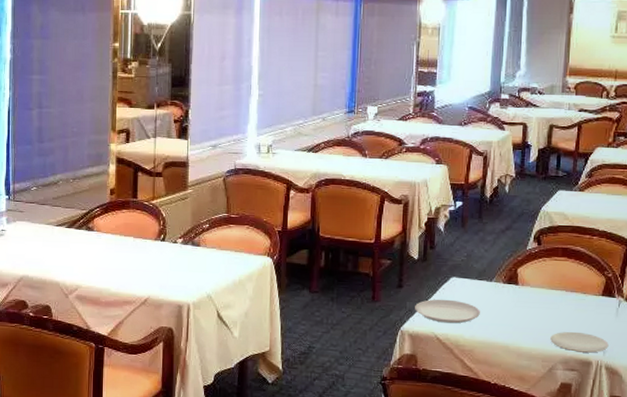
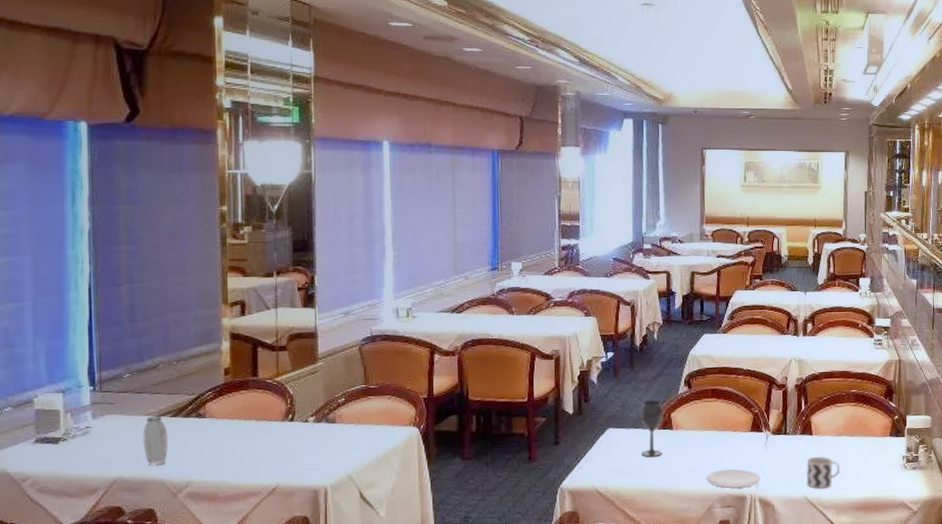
vase: none [44,225,63,269] -> present [142,415,168,466]
plate: present [415,299,480,324] -> none [573,451,638,476]
wine glass: none [484,253,510,311] -> present [640,400,664,457]

